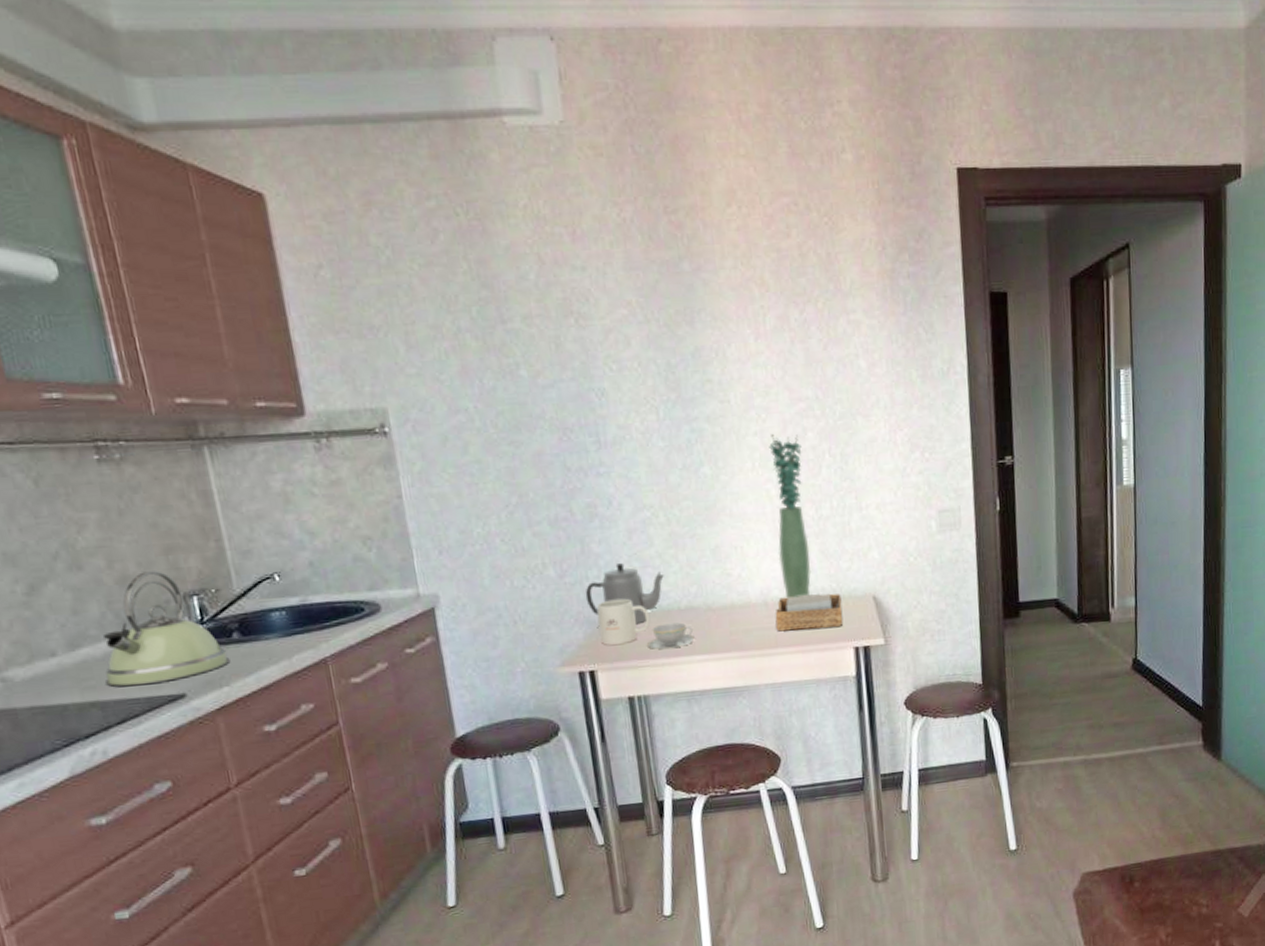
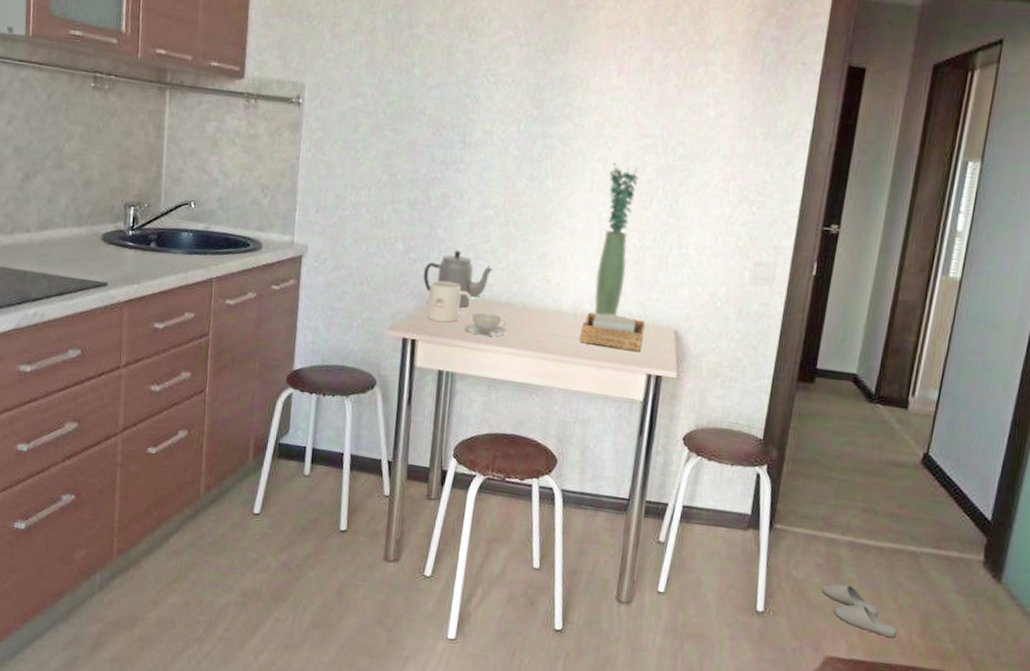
kettle: present [104,571,231,688] -> none [57,180,145,271]
slippers: none [1066,800,1141,839] -> present [822,583,897,638]

